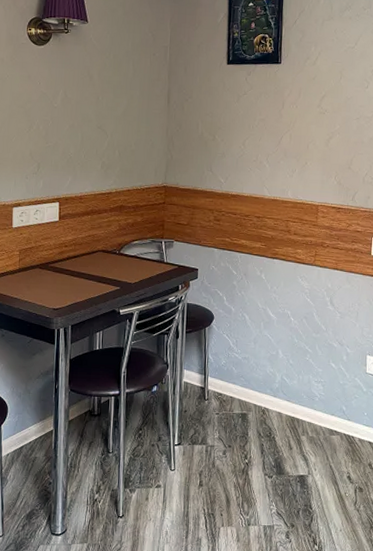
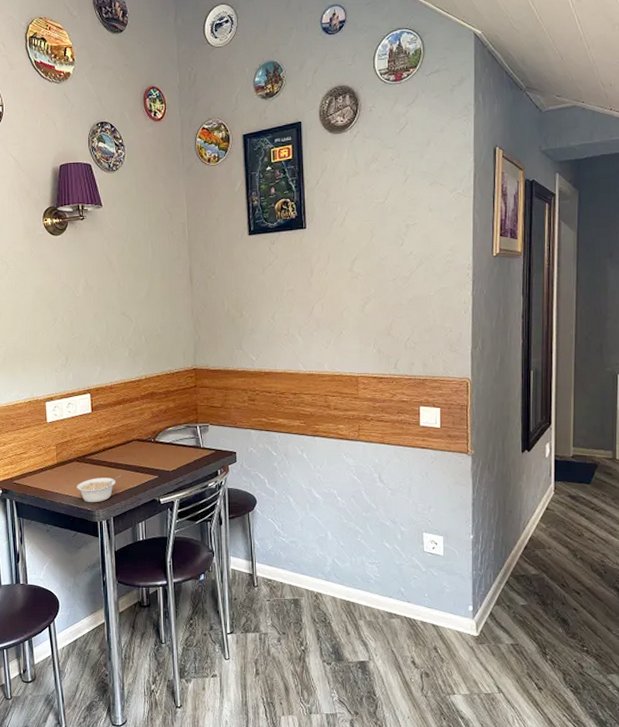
legume: none [37,283,84,311] -> present [77,474,122,503]

